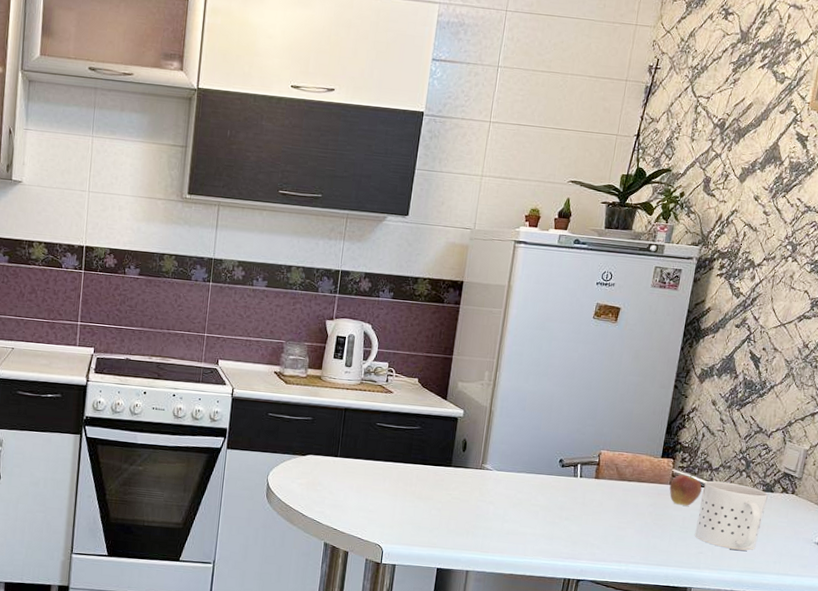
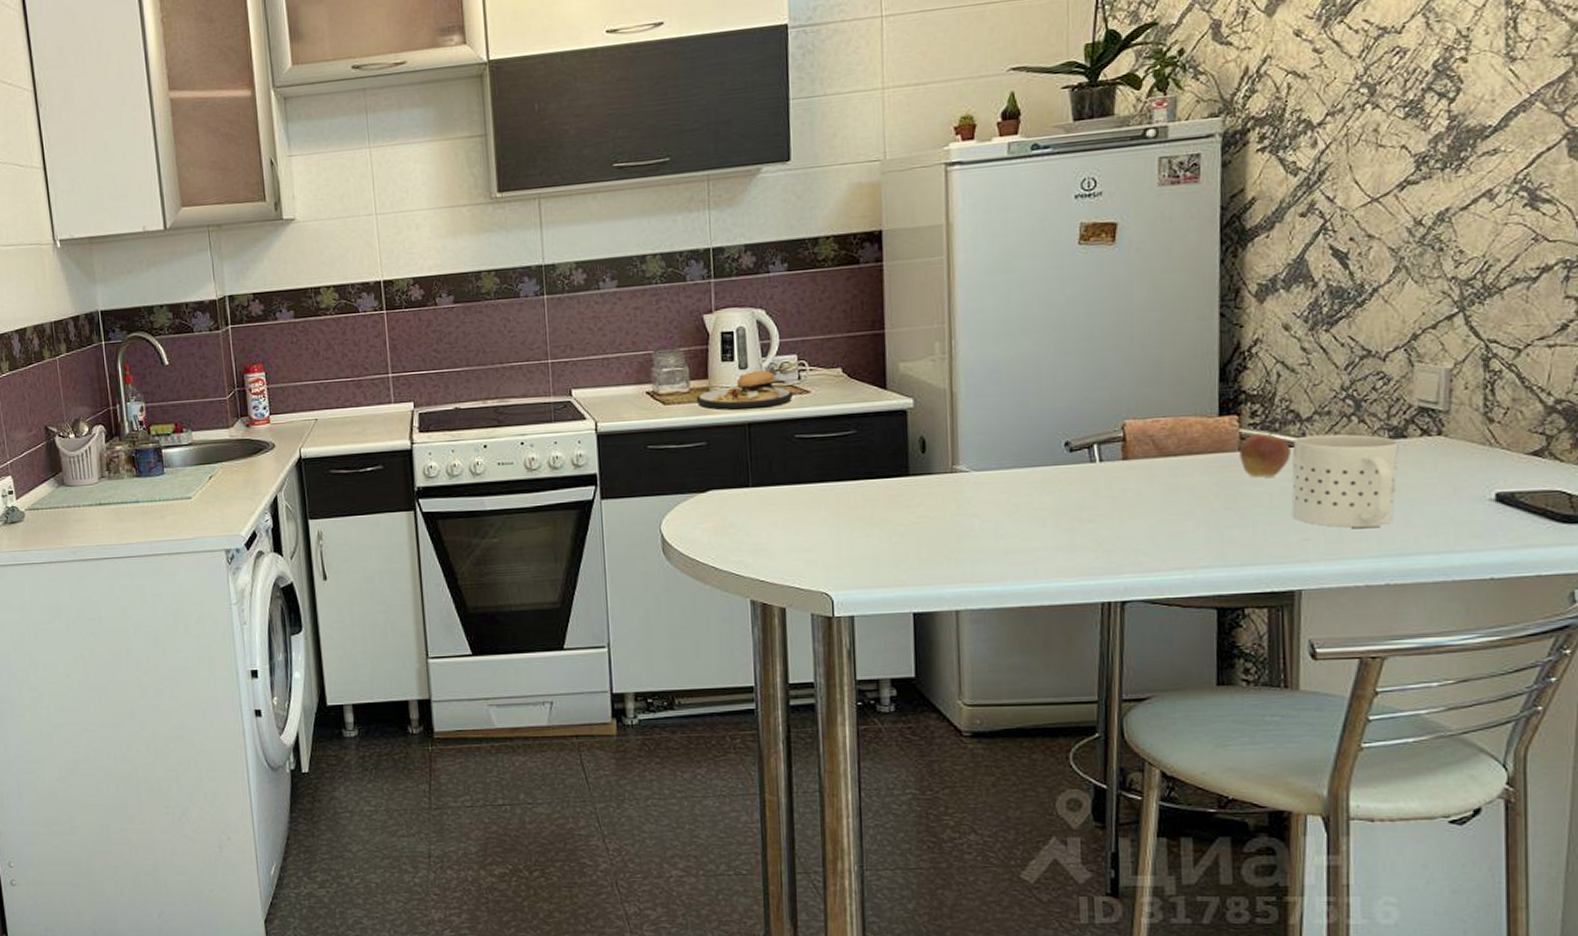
plate: none [310,368,381,400] -> present [696,368,793,411]

